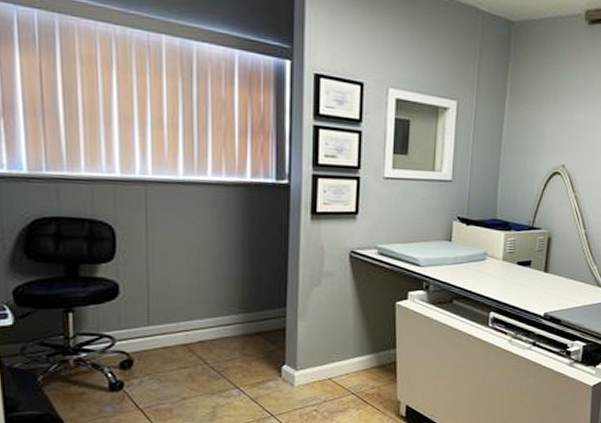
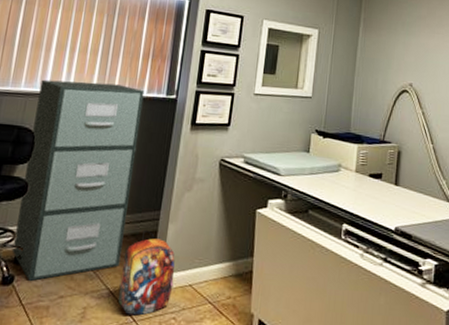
filing cabinet: none [107,161,248,385] -> present [12,79,145,281]
backpack: none [250,327,311,411] -> present [118,229,175,316]

